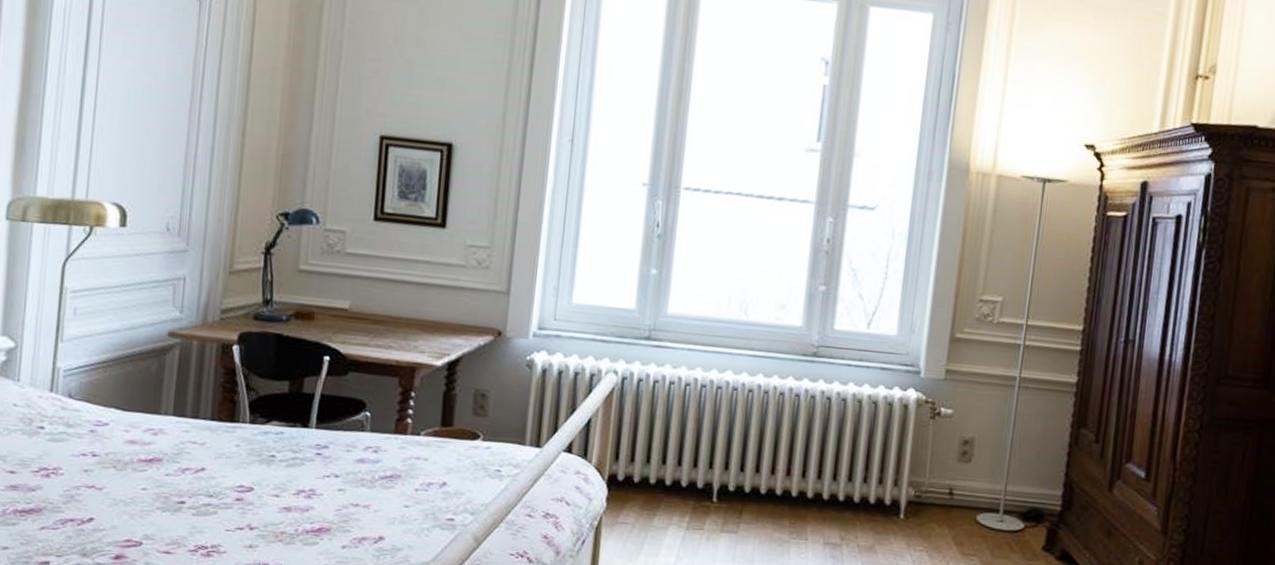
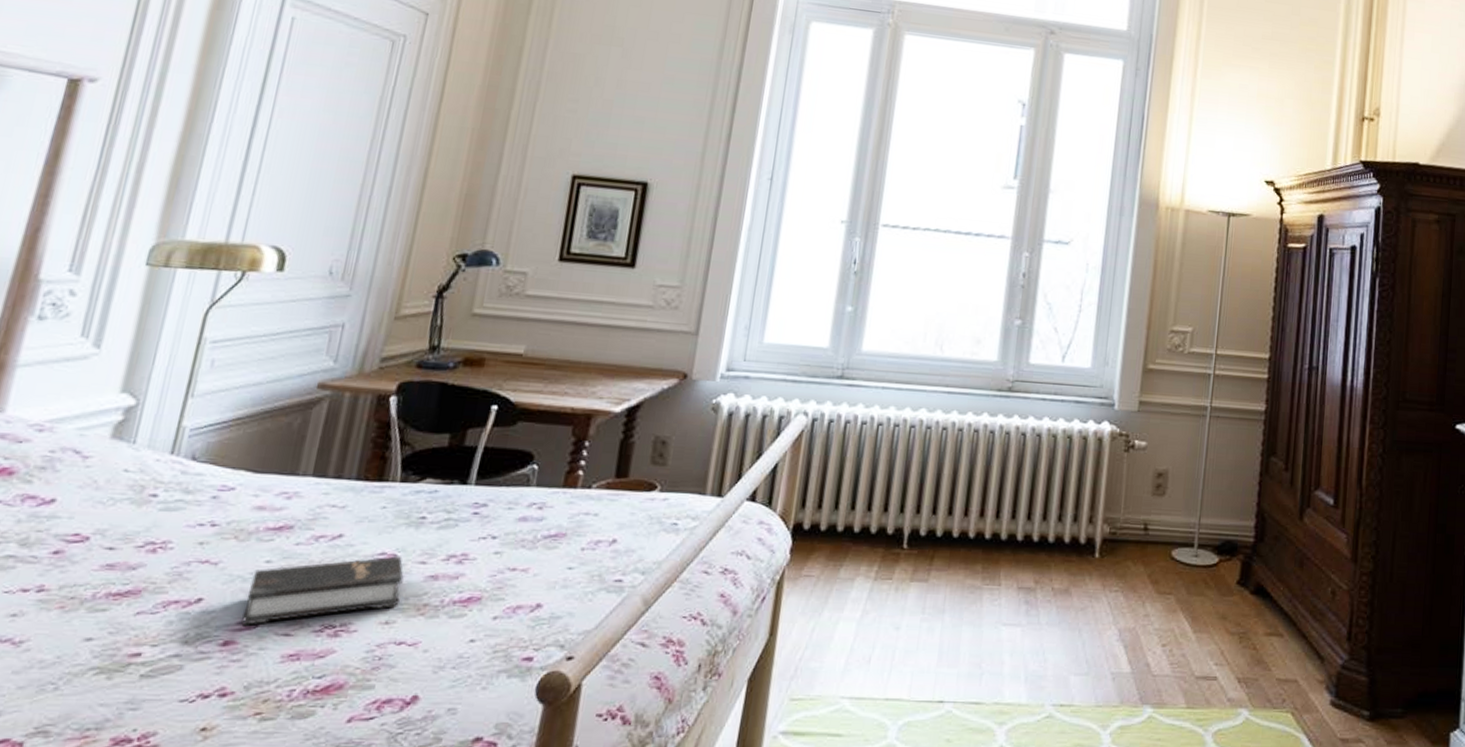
hardback book: none [128,489,261,543] -> present [241,556,404,626]

